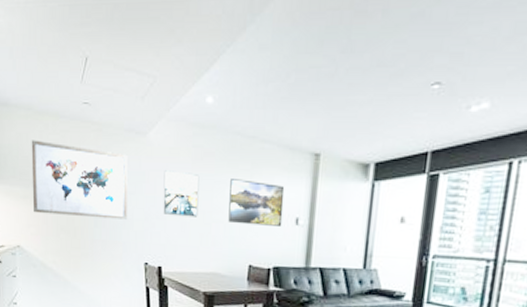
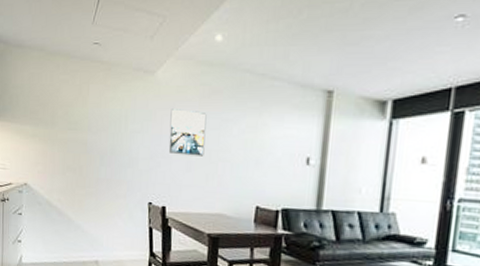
wall art: present [31,140,128,220] -> none [41,79,135,158]
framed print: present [228,179,285,226] -> none [235,117,295,166]

